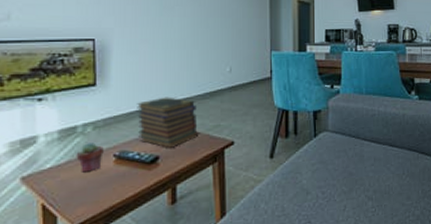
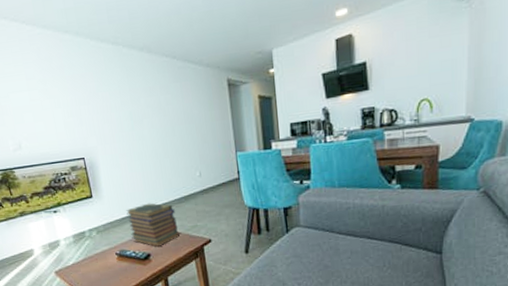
potted succulent: present [76,143,104,173] -> none [88,244,108,268]

